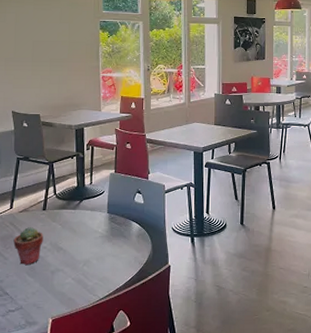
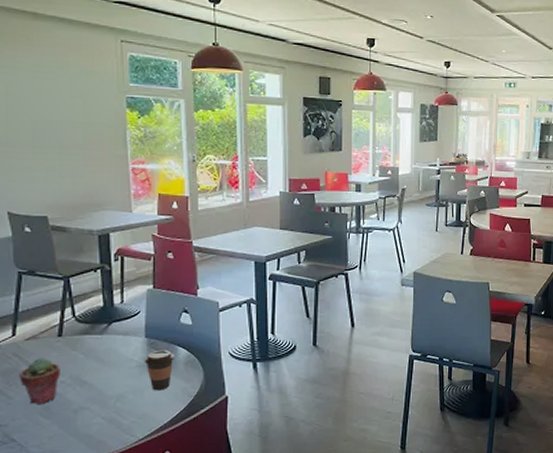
coffee cup: none [106,223,129,258] -> present [144,349,175,391]

